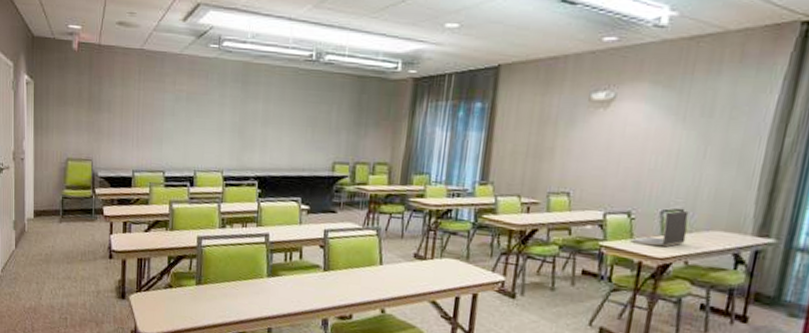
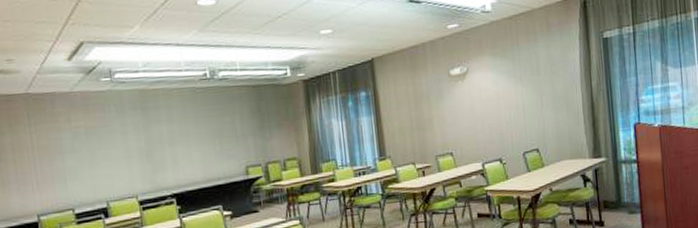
laptop computer: present [630,210,689,248] -> none [507,149,546,184]

